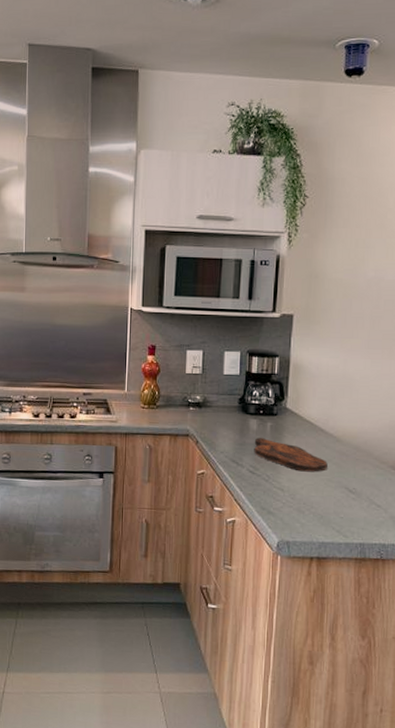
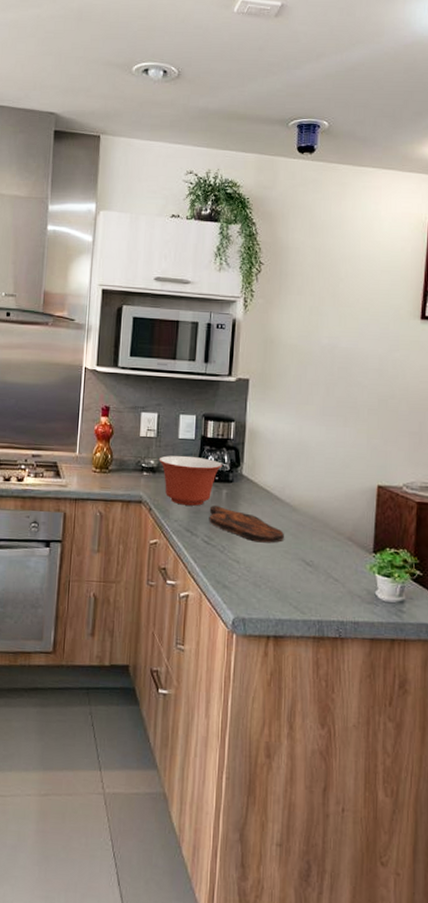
mixing bowl: none [204,390,267,438] -> present [158,455,223,506]

